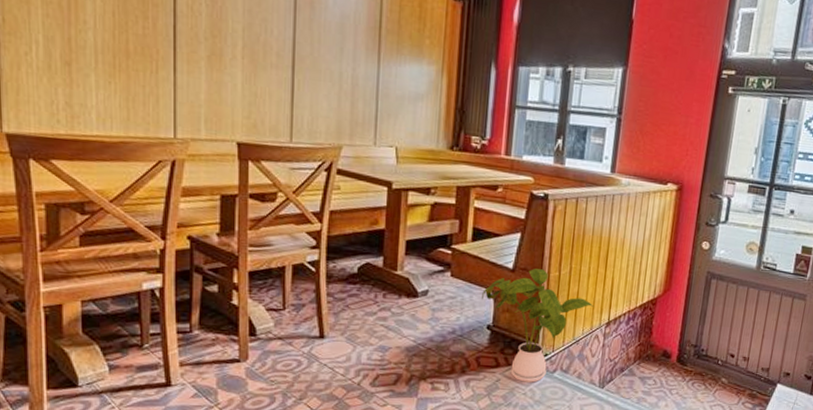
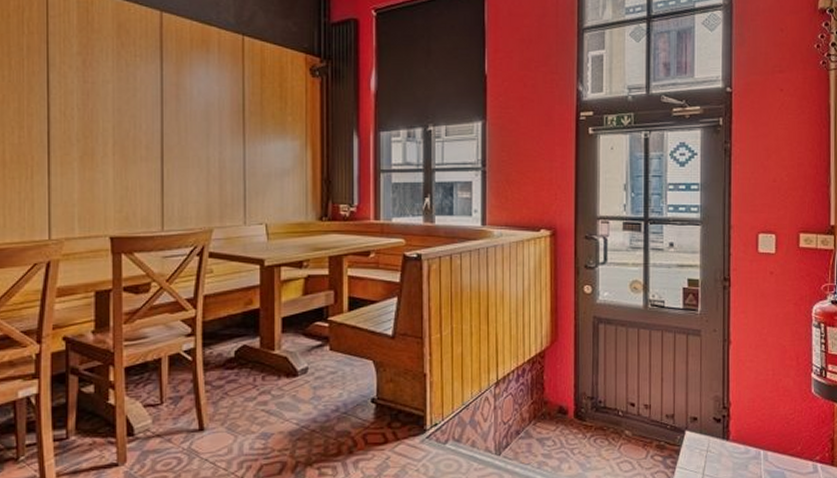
house plant: present [482,269,594,383] -> none [363,333,480,457]

